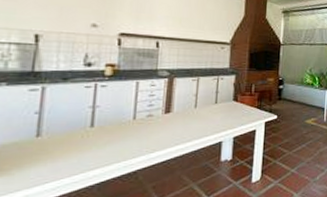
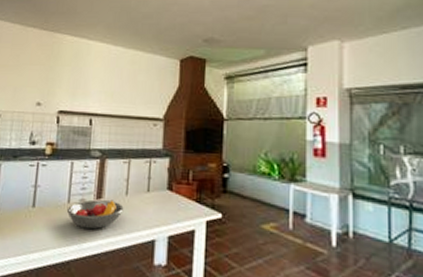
fruit bowl: none [132,113,193,141] -> present [66,199,124,230]

